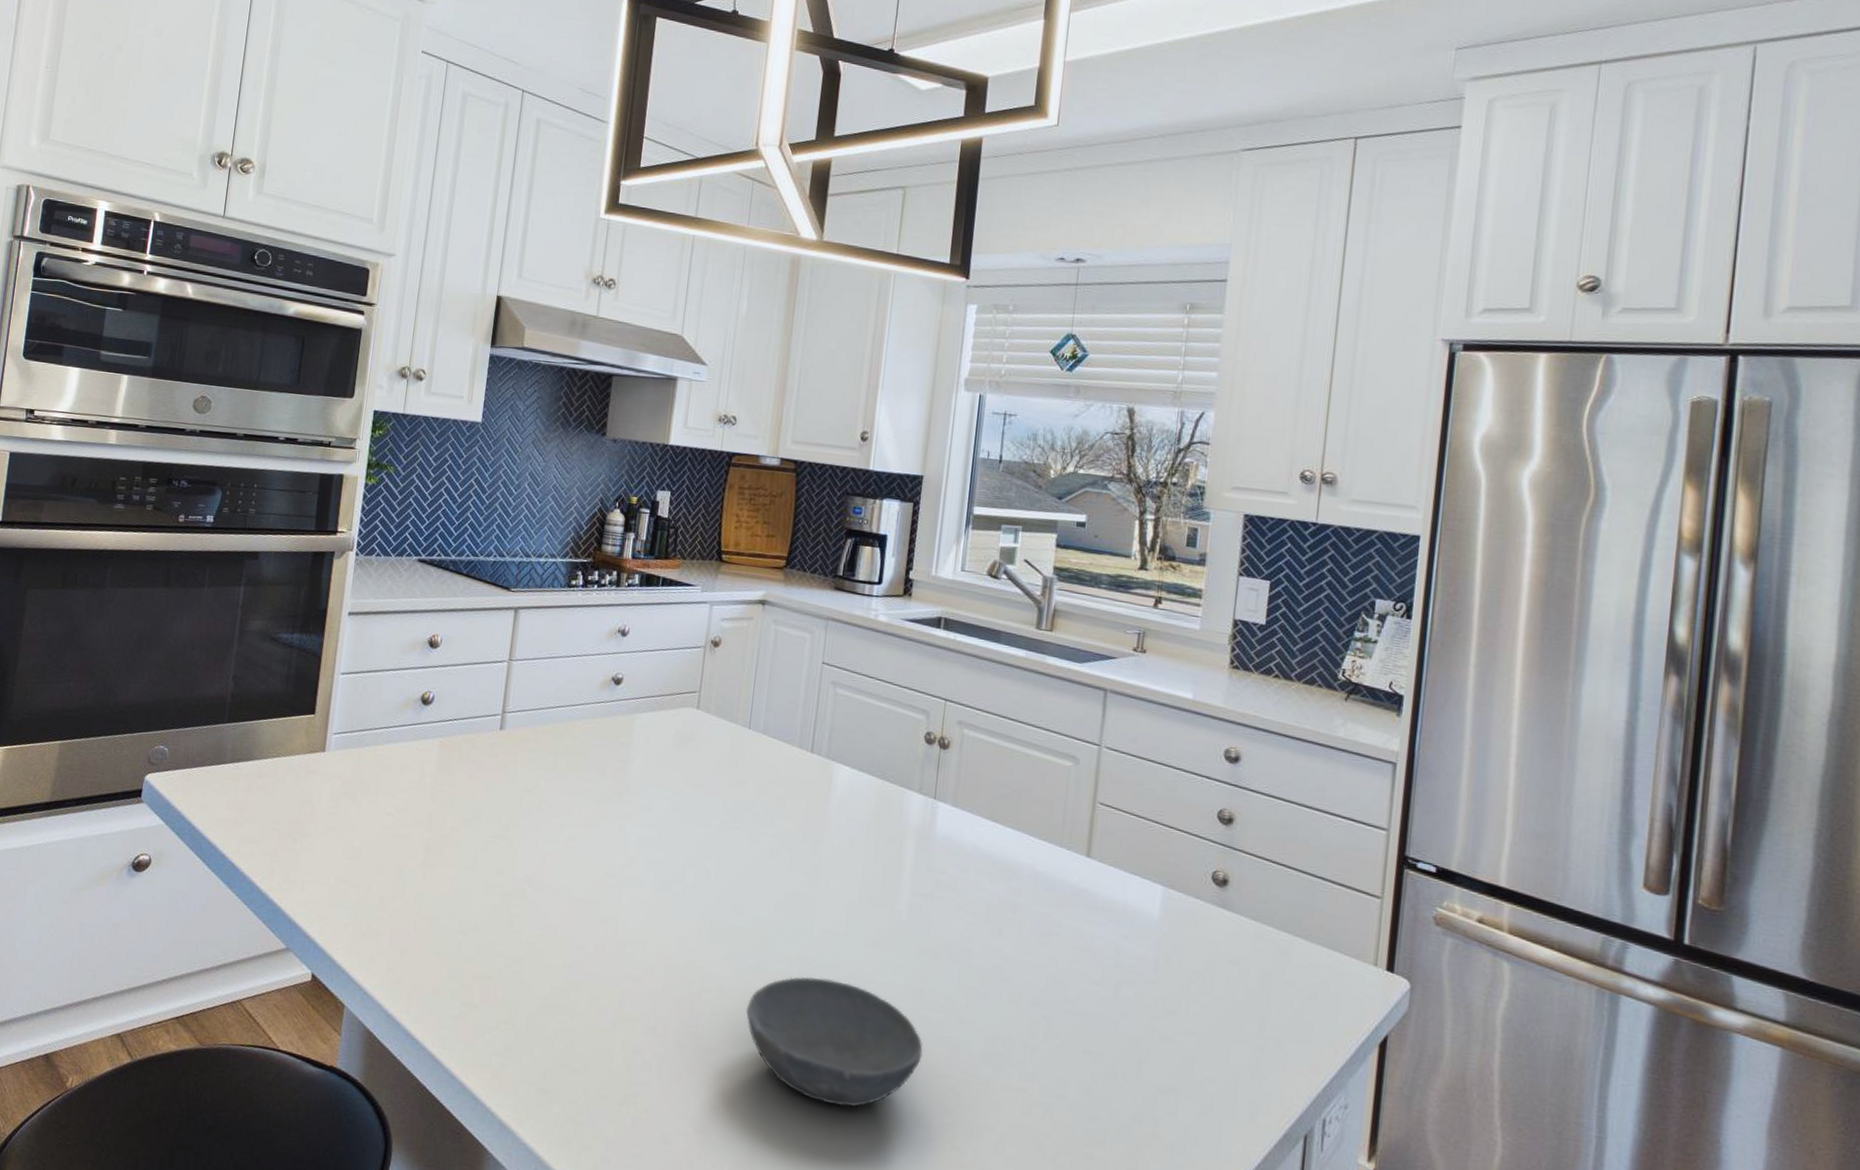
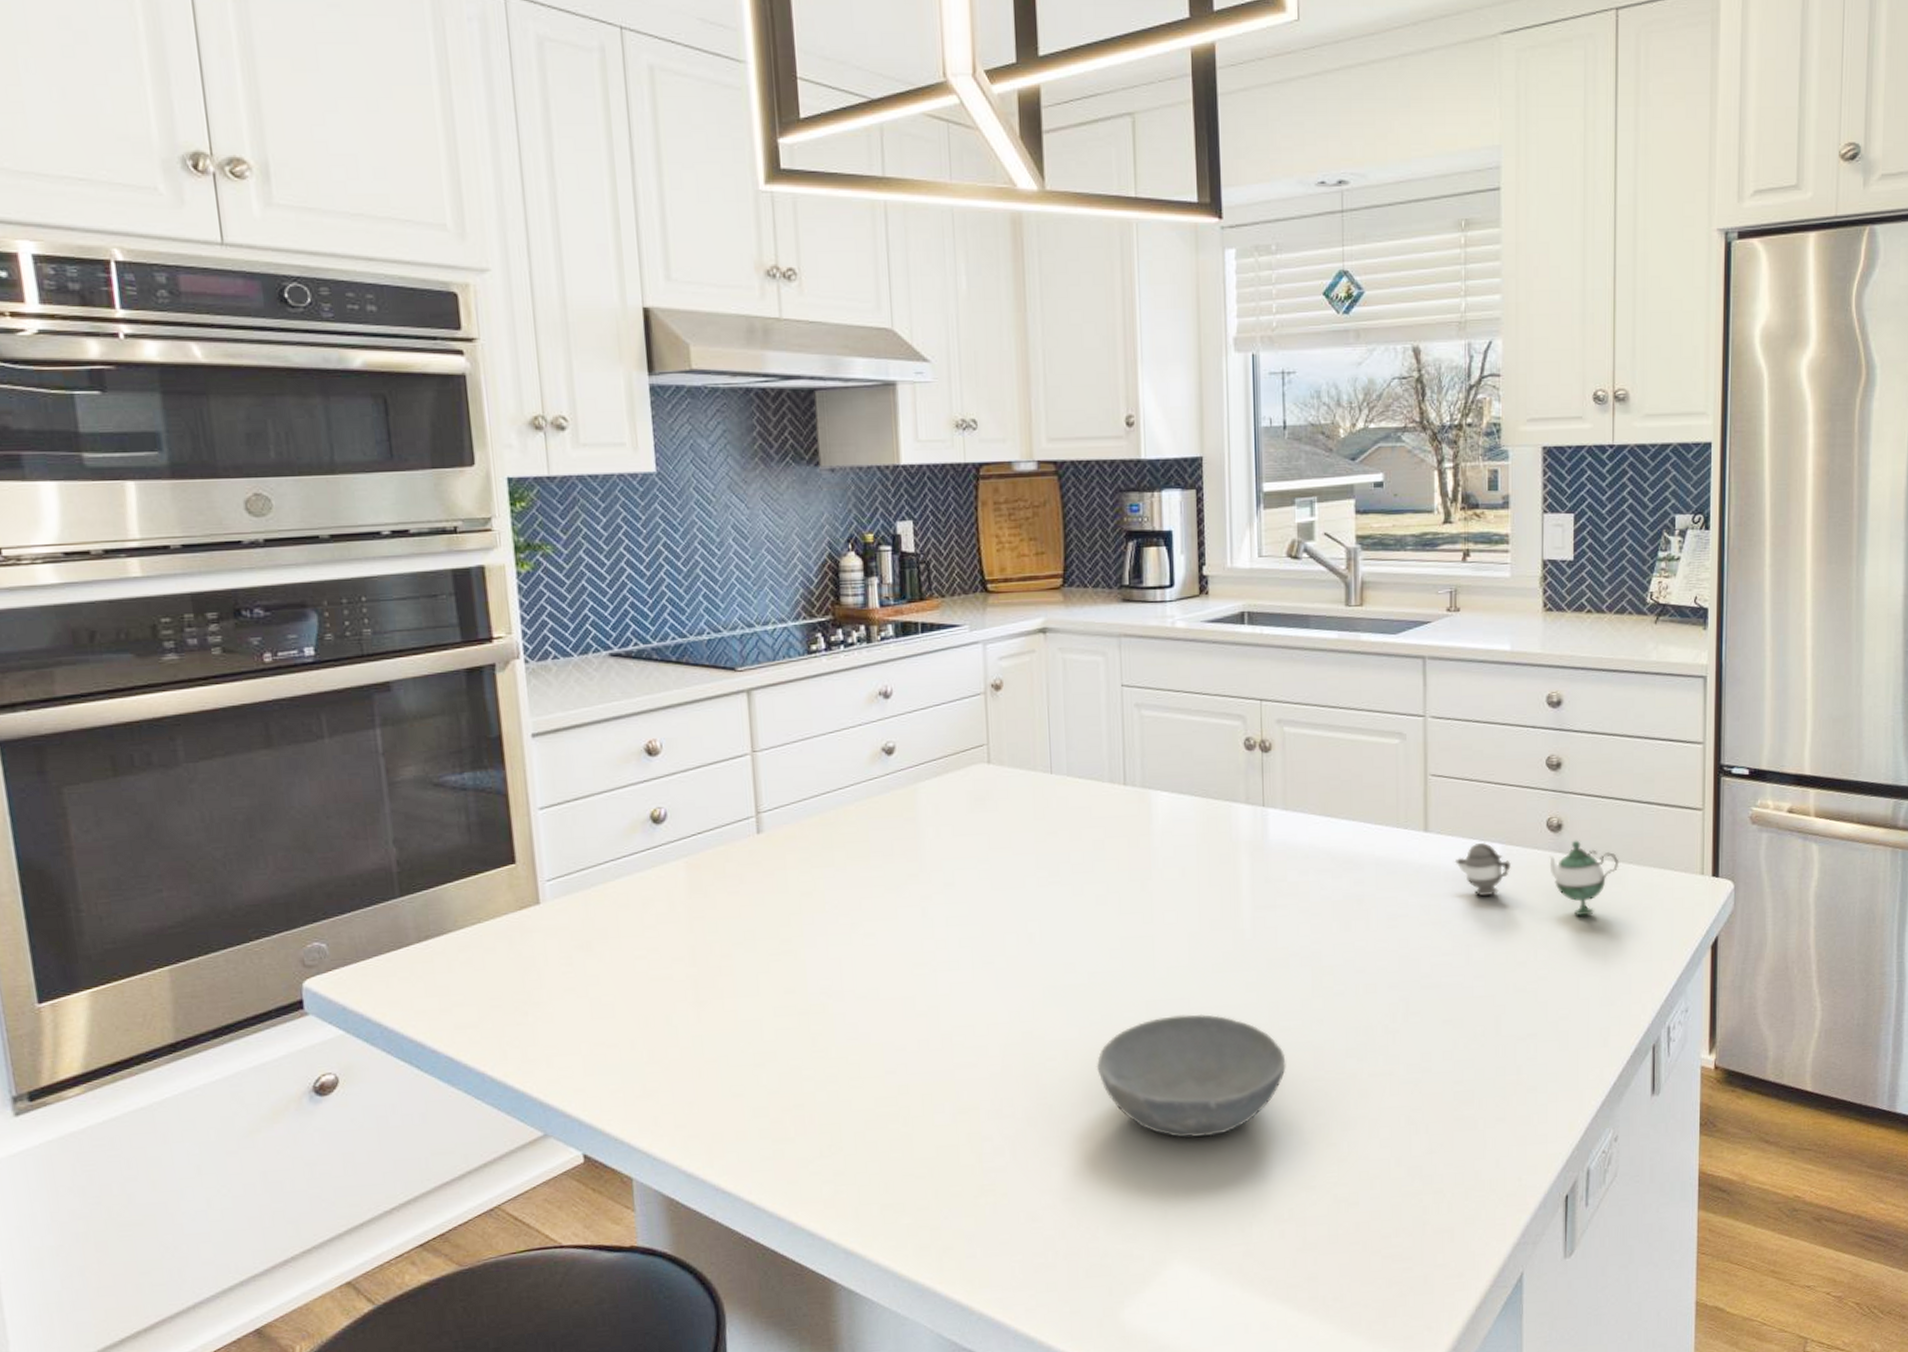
teapot: none [1113,880,1286,980] -> present [1454,840,1619,916]

